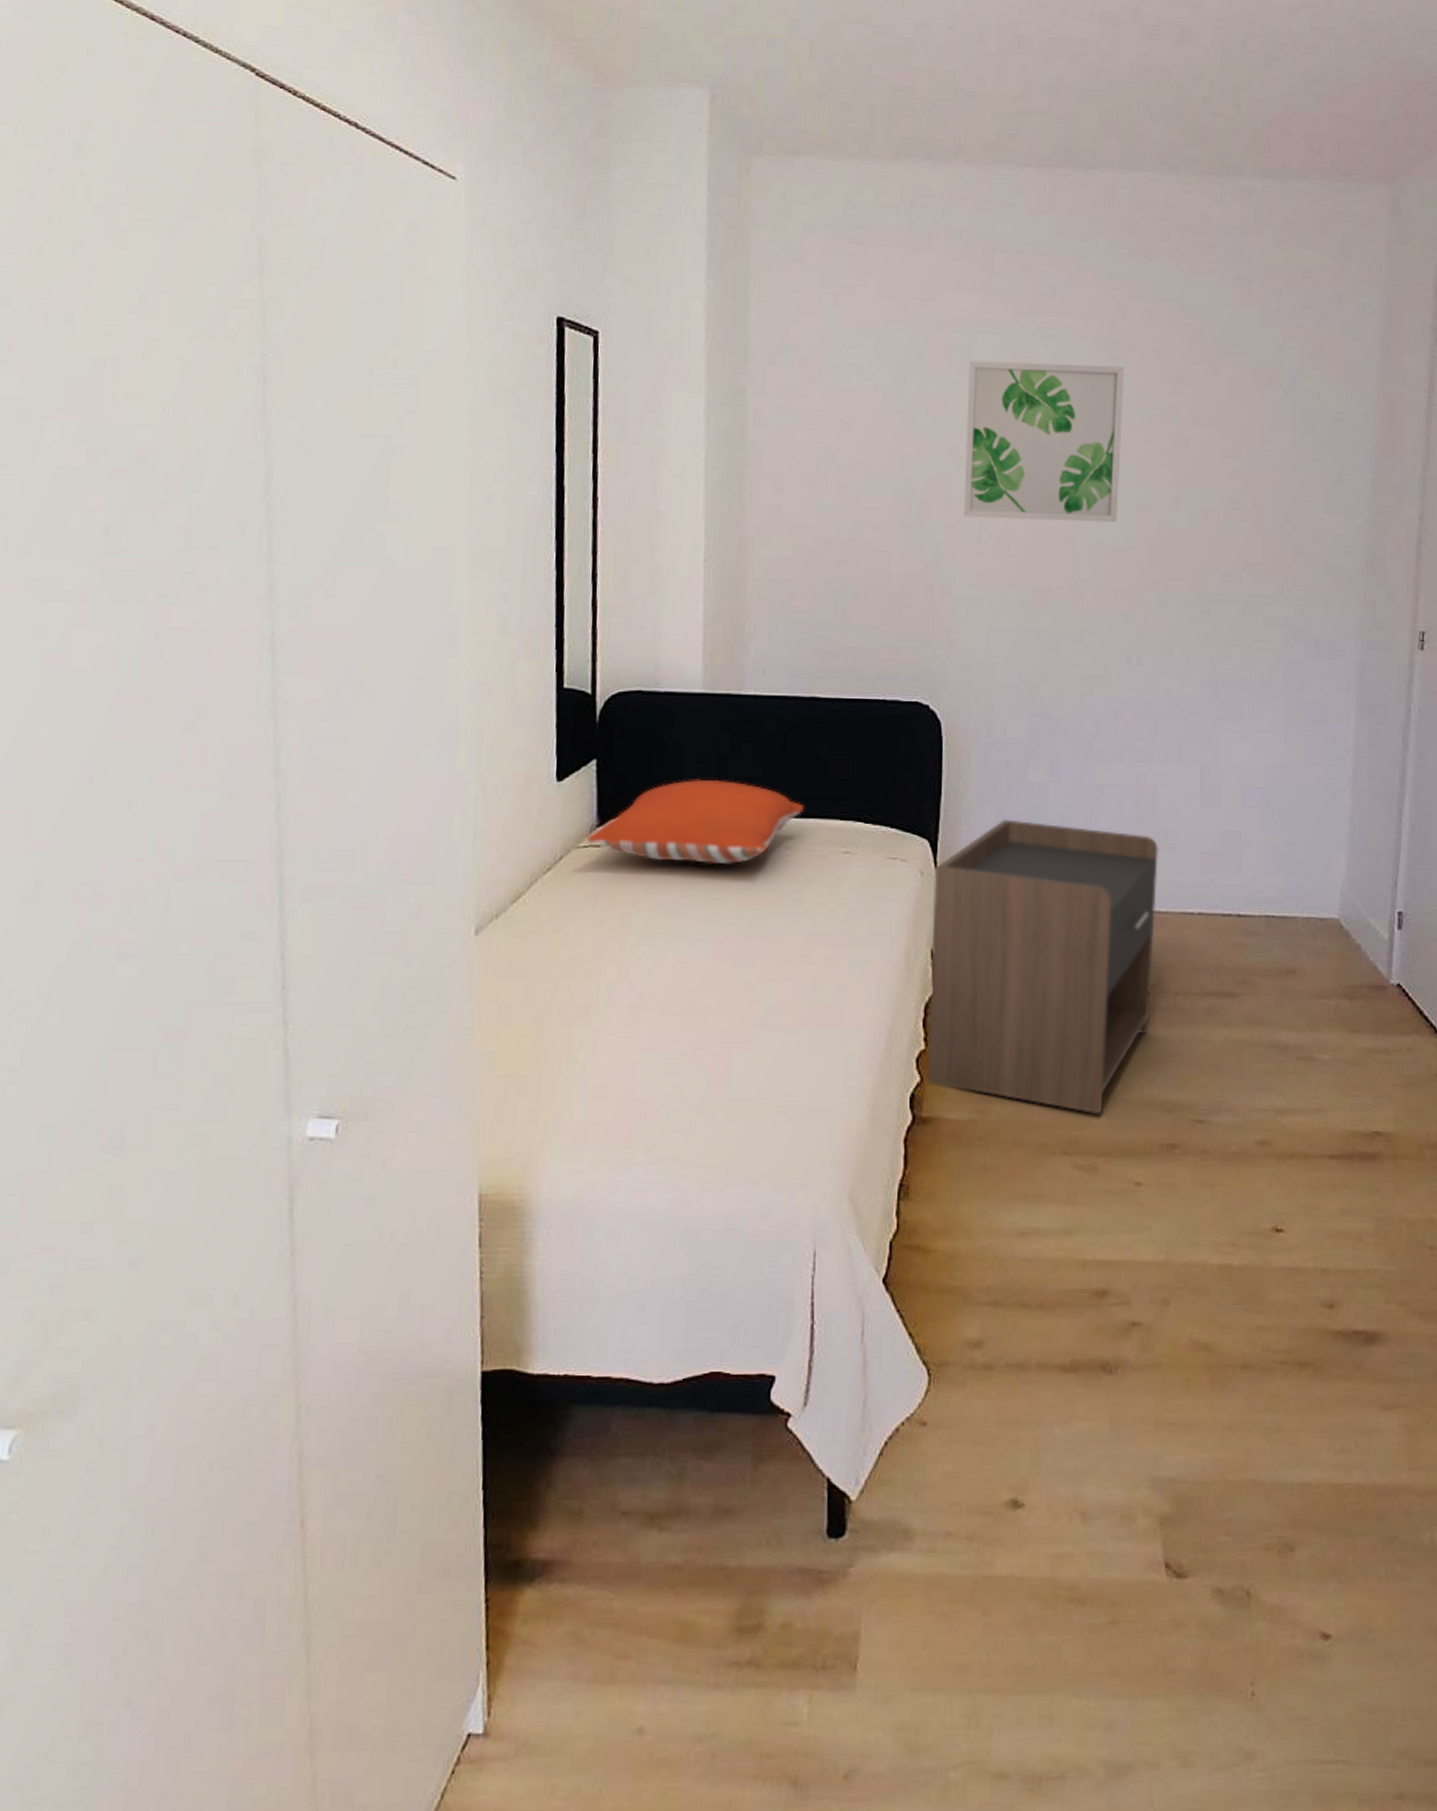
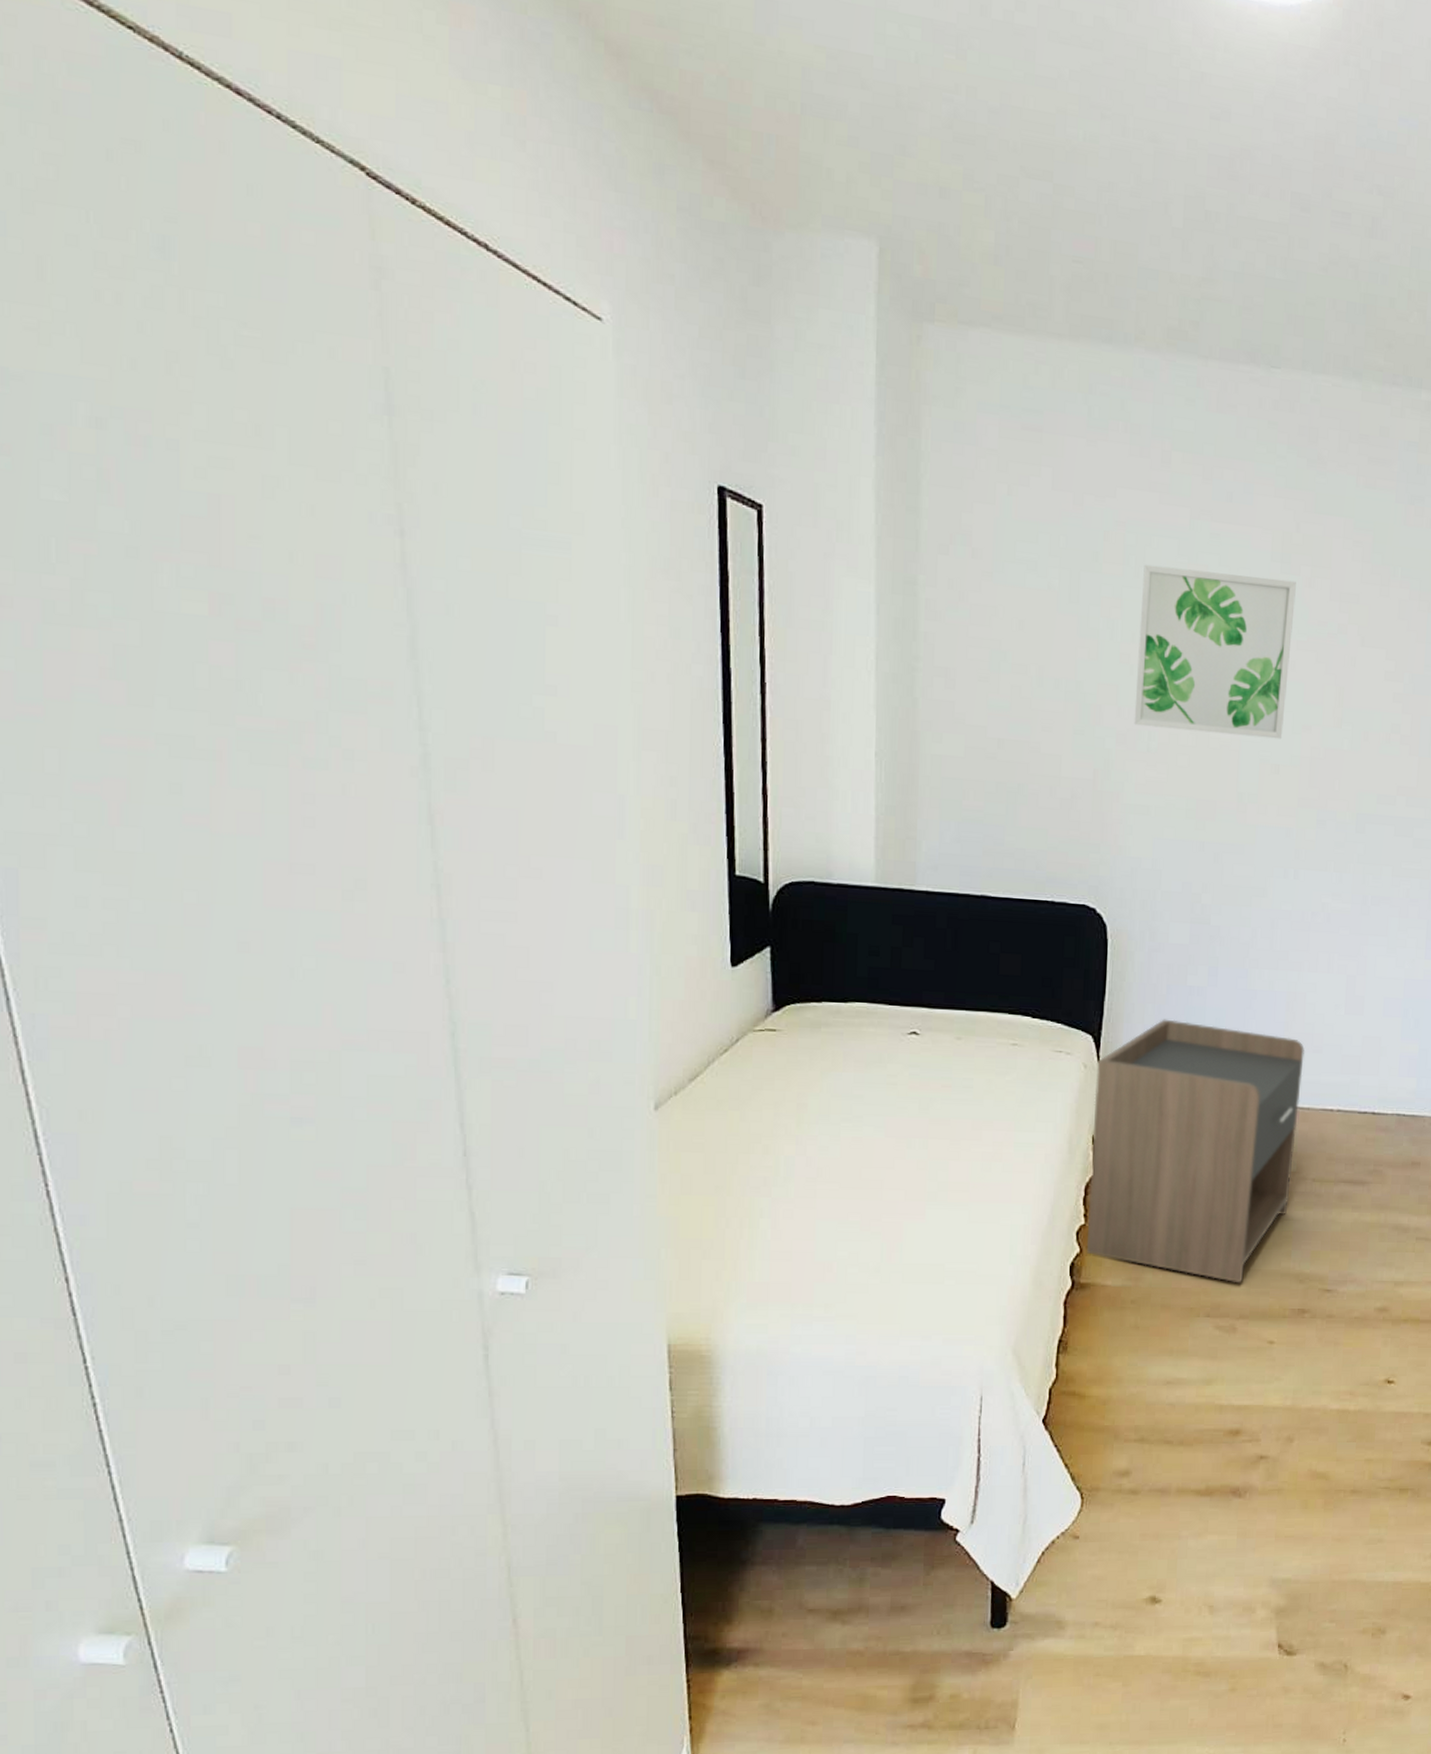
pillow: present [587,779,804,865] -> none [763,969,974,1052]

